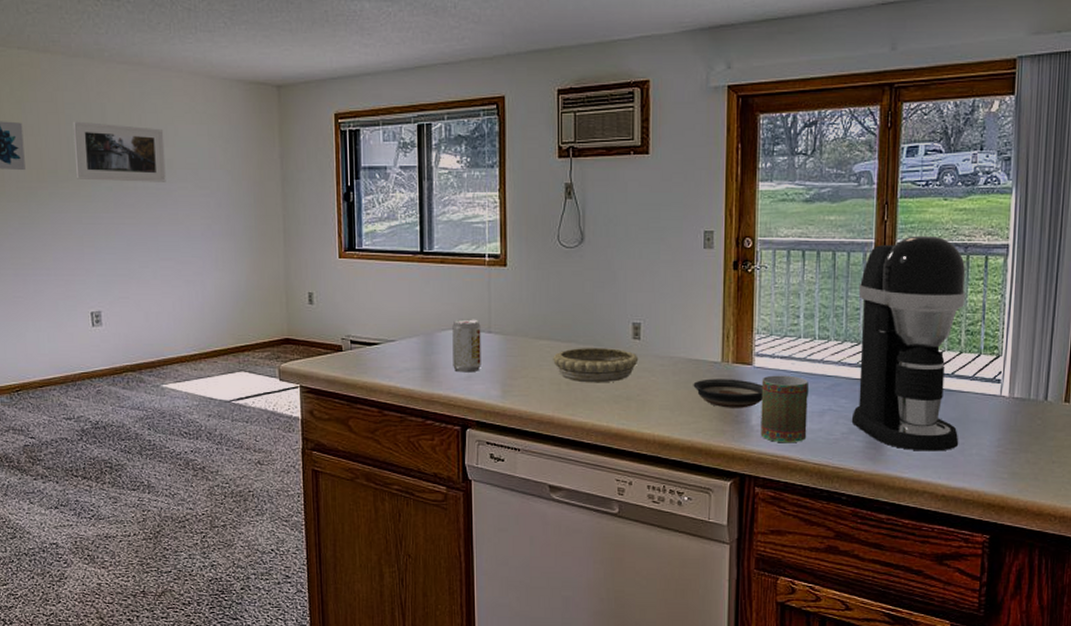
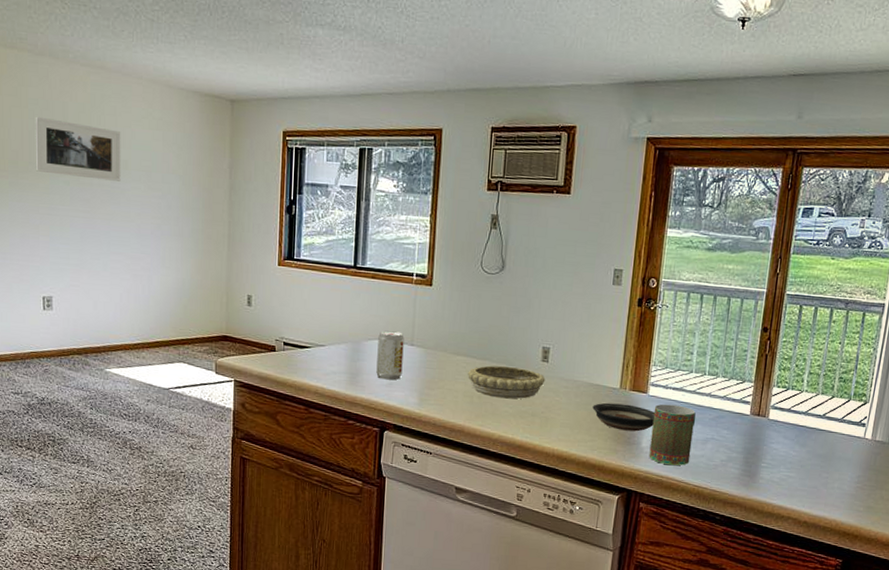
coffee maker: present [851,235,966,452] -> none [730,289,845,483]

